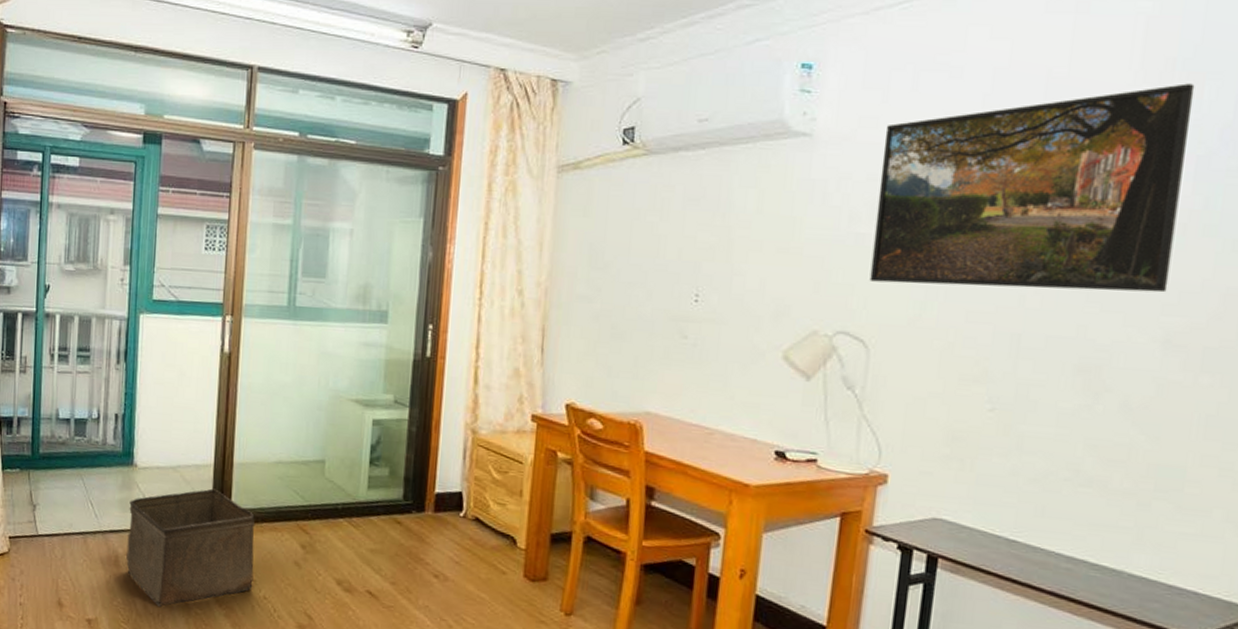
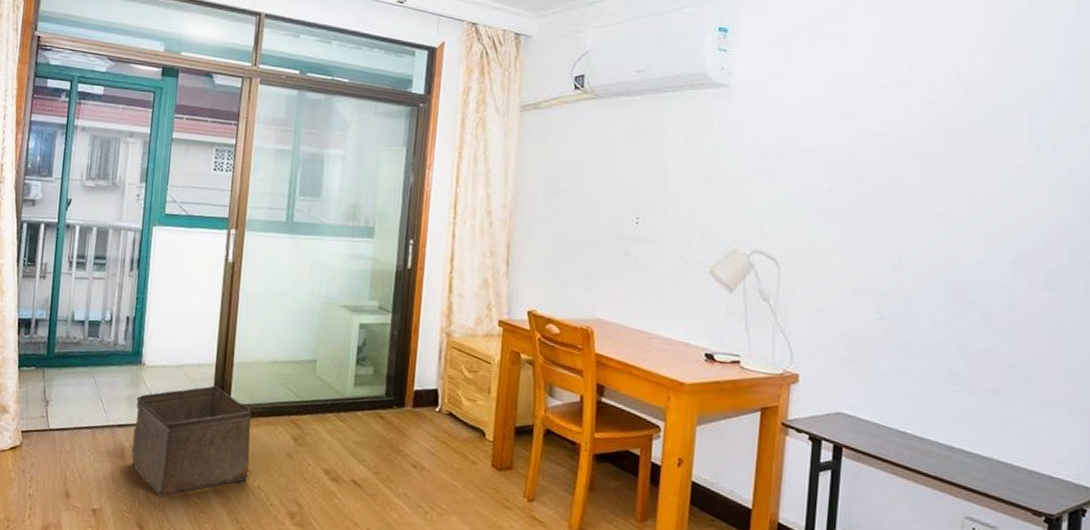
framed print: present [869,83,1195,293] -> none [778,54,1025,223]

